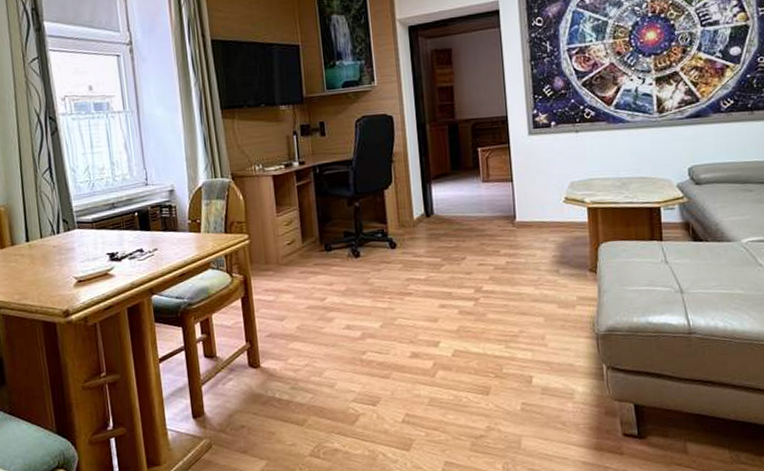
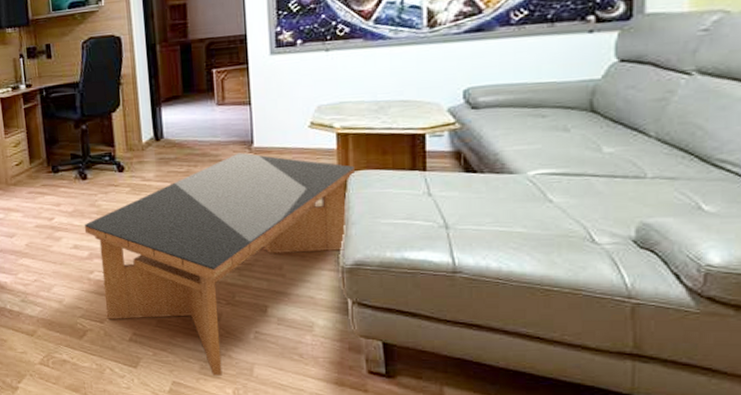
coffee table: none [356,227,604,452] -> present [84,152,354,376]

